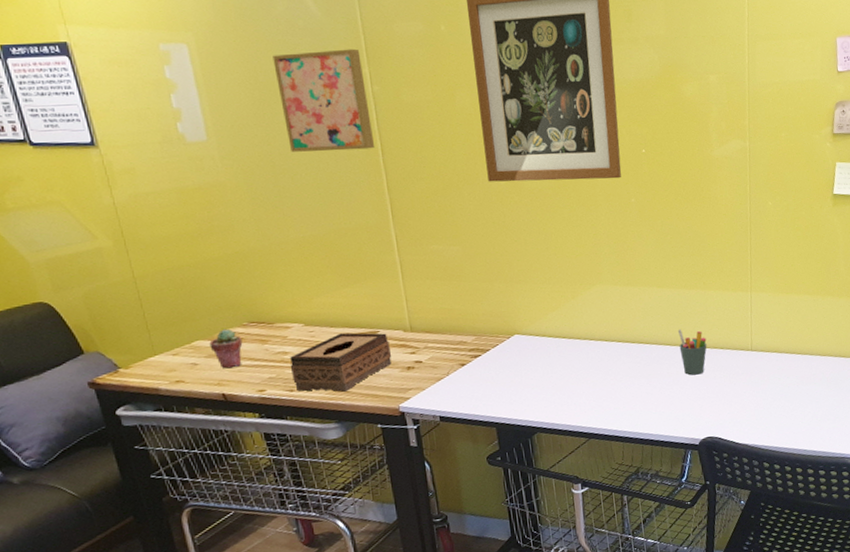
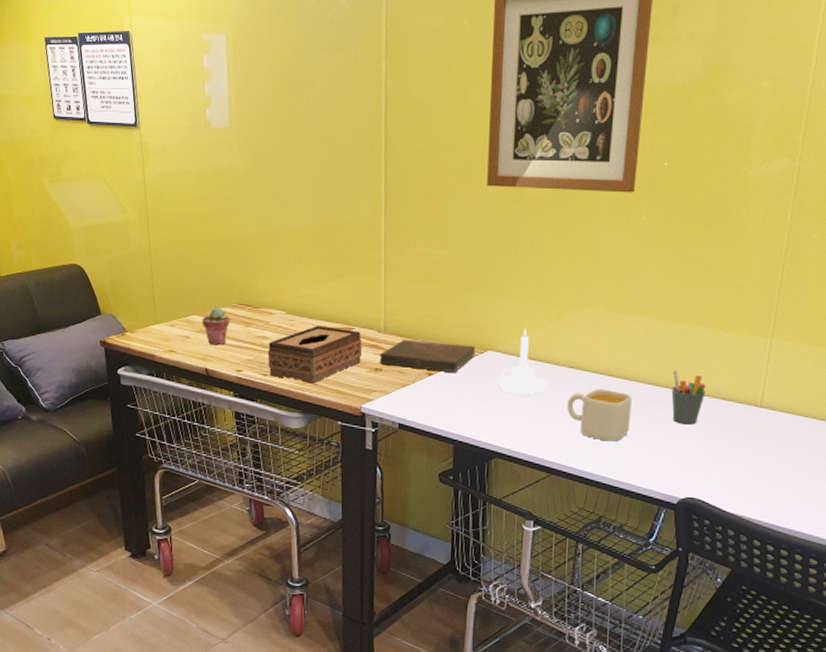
wall art: present [272,49,375,152] -> none [298,42,380,144]
book: none [409,331,503,363] -> present [379,339,476,372]
candle holder: none [527,309,574,372] -> present [497,328,547,395]
mug: none [593,354,650,401] -> present [567,388,632,442]

